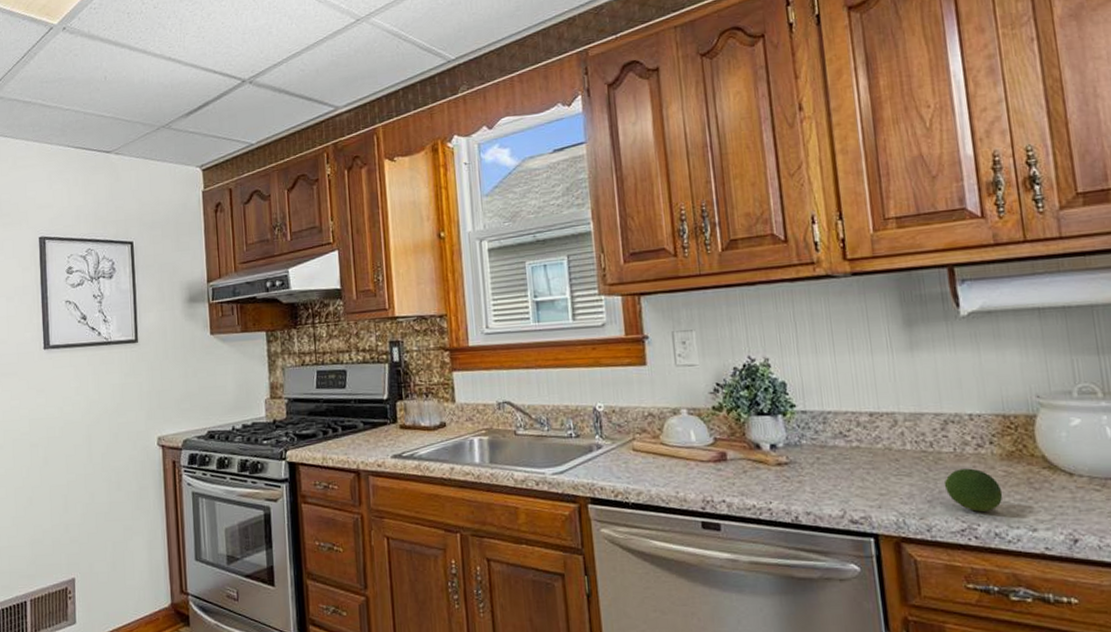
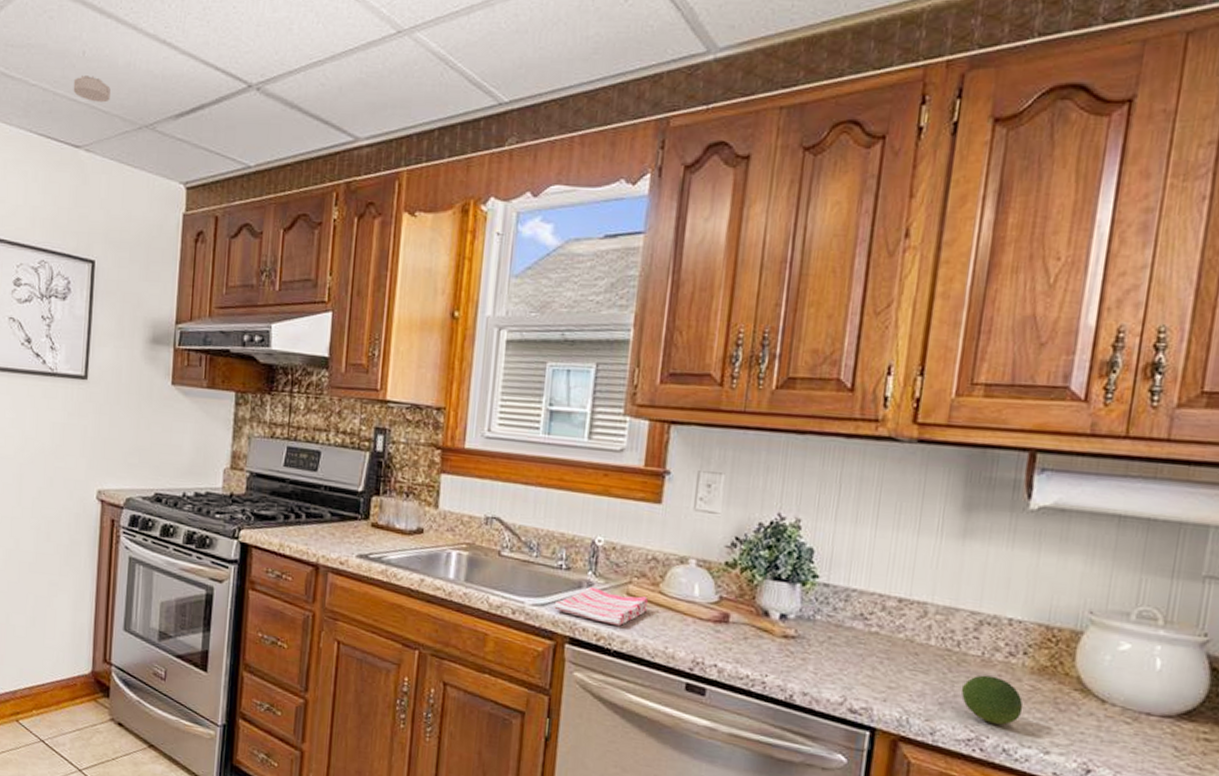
smoke detector: none [99,94,131,115] -> present [73,75,111,103]
dish towel: none [571,449,654,481] -> present [554,587,649,627]

